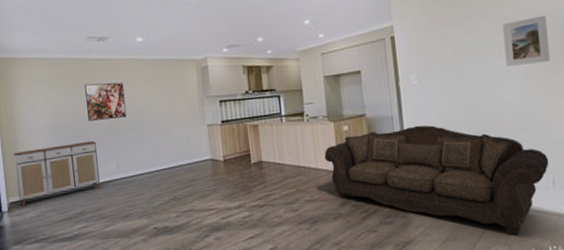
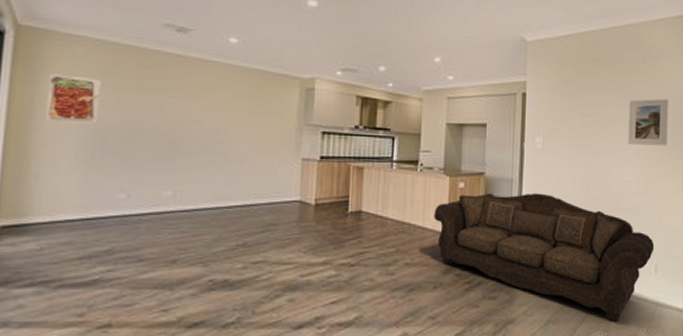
sideboard: present [14,140,100,207] -> none [15,156,150,234]
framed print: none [20,87,57,124] -> present [45,73,101,124]
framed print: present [85,82,127,121] -> none [144,82,202,133]

